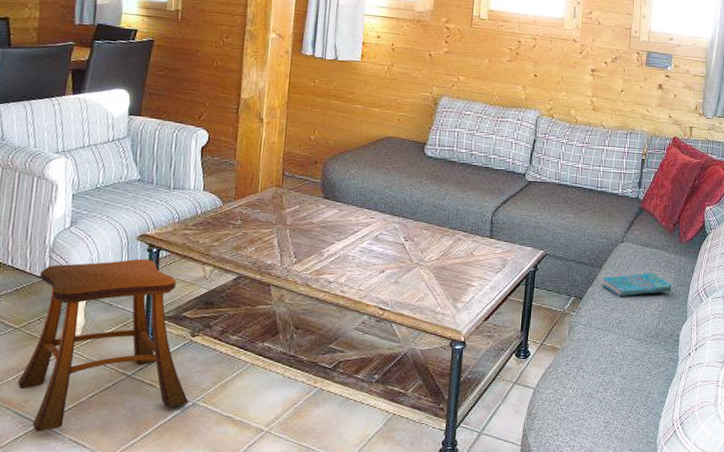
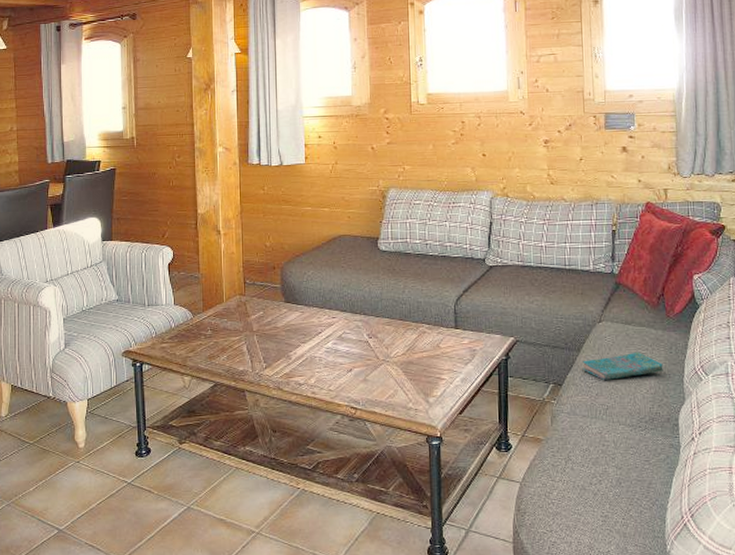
stool: present [17,258,189,432] -> none [38,373,184,537]

